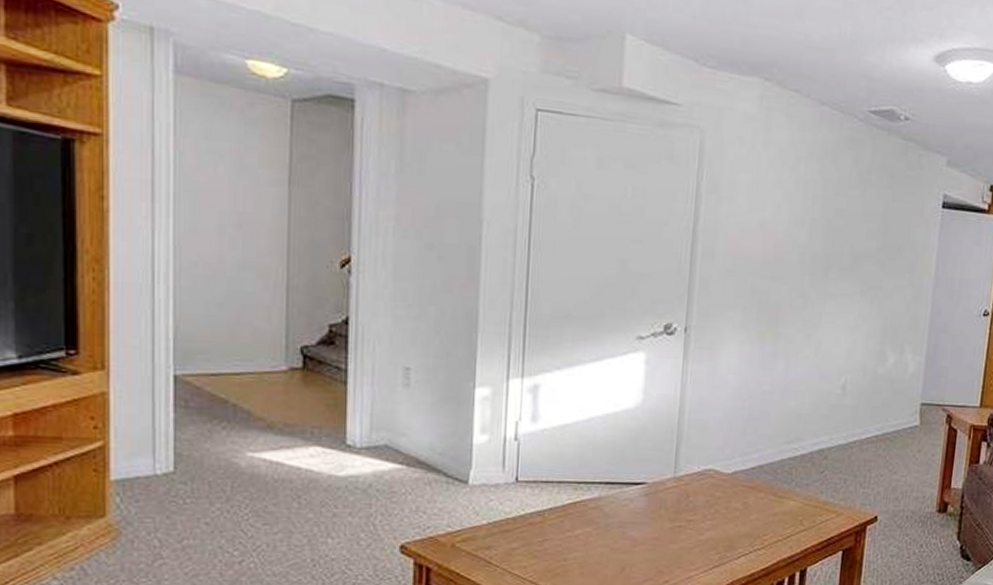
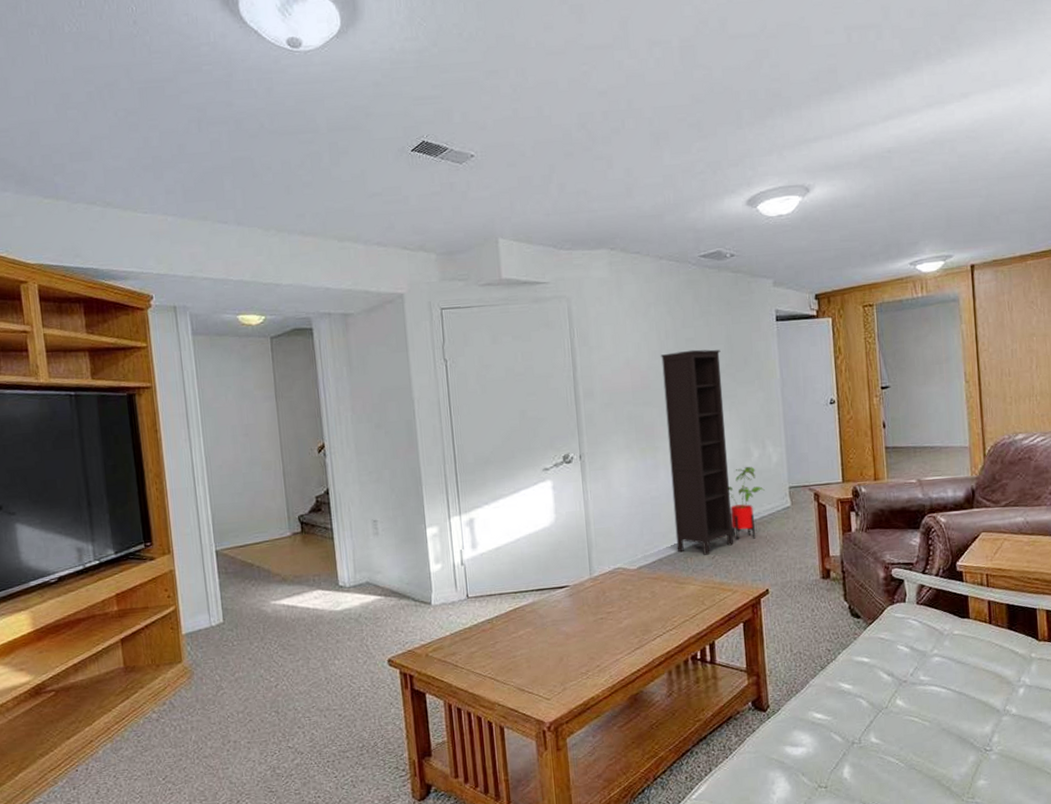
bookcase: none [782,222,873,468] -> present [660,349,733,555]
house plant: none [848,372,894,457] -> present [728,466,765,540]

